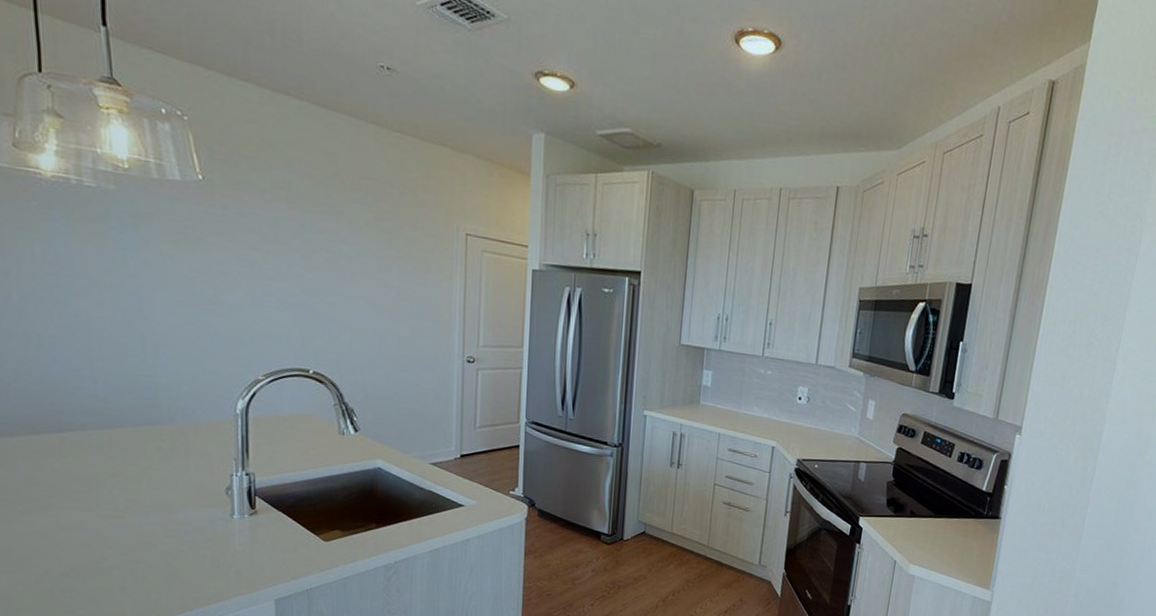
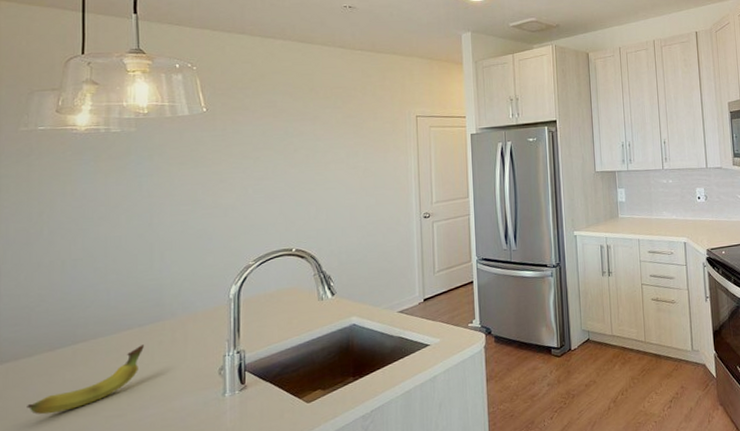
fruit: none [14,446,140,502] -> present [27,345,144,415]

